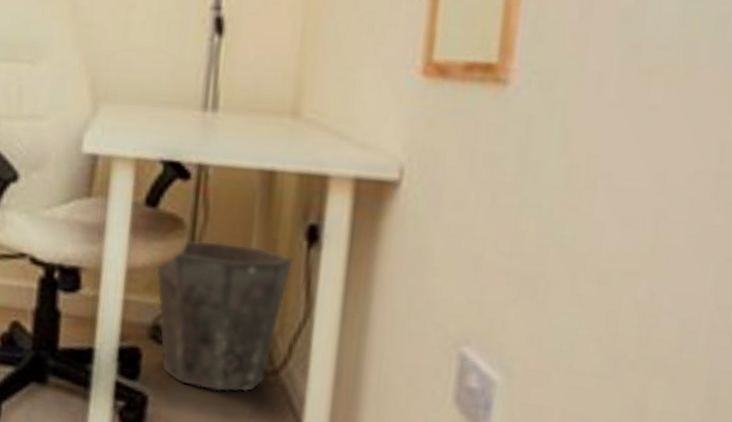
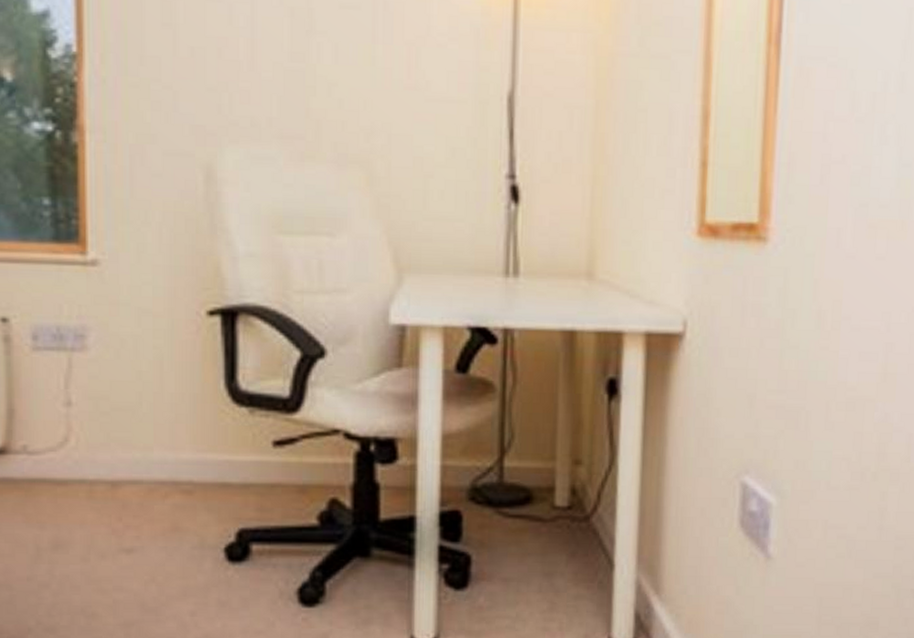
waste bin: present [156,240,293,392] -> none [471,401,597,543]

